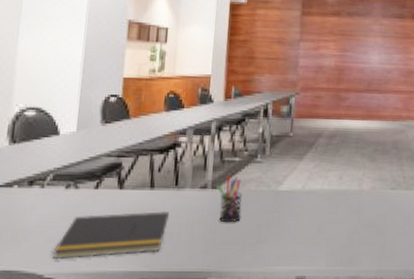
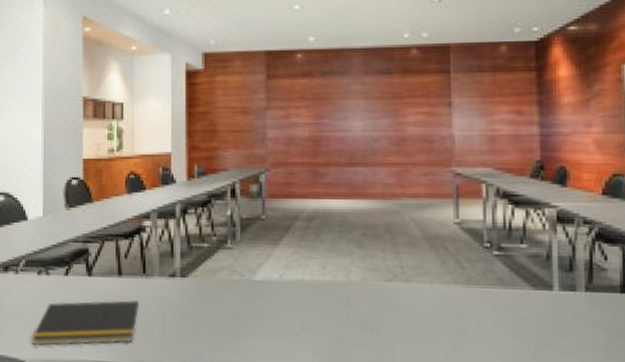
pen holder: present [216,174,243,223] -> none [185,261,214,315]

